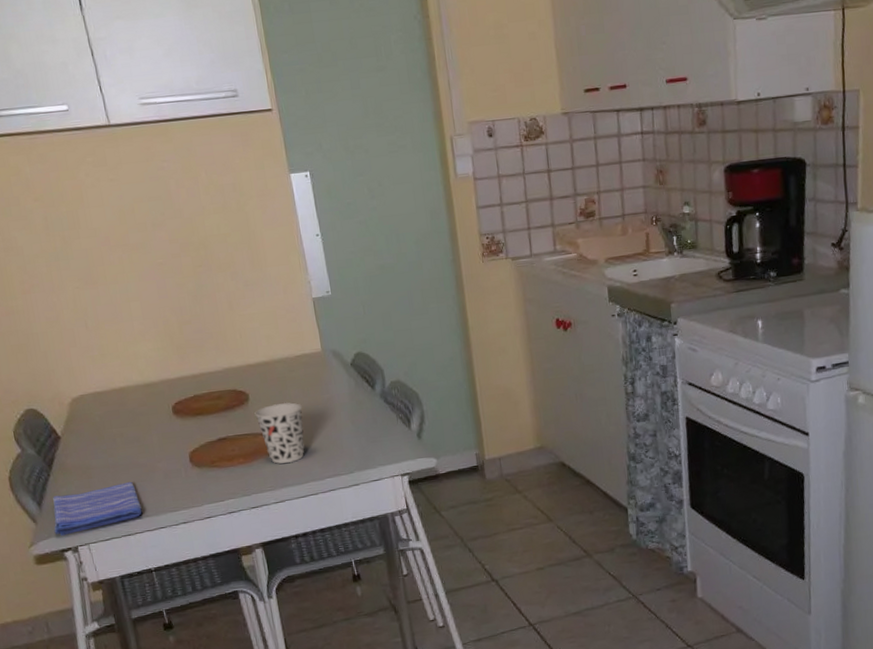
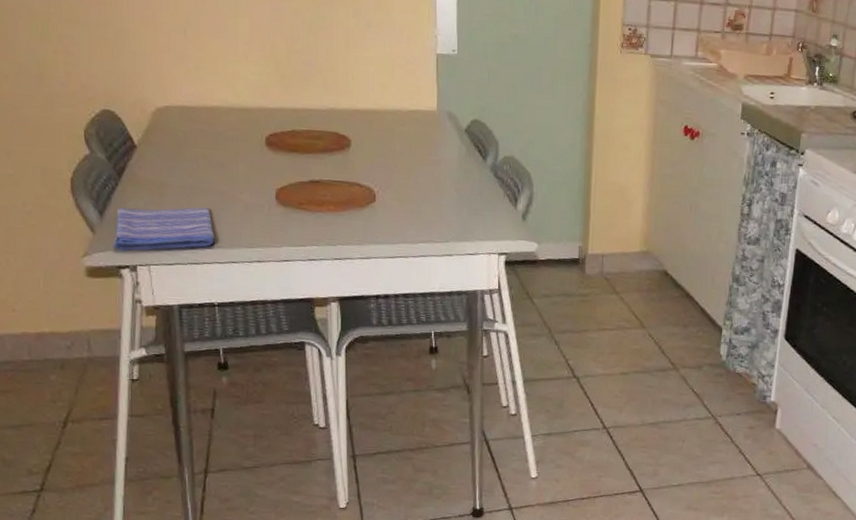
cup: present [254,402,305,464] -> none [354,156,406,221]

